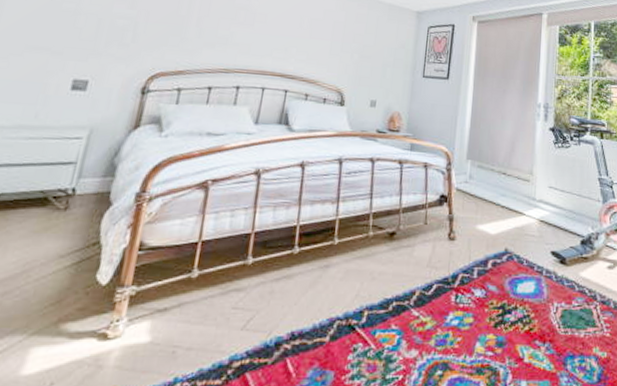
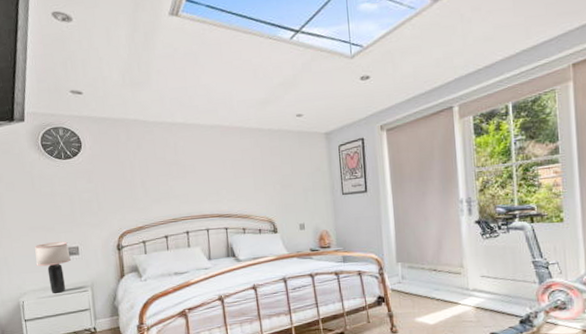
table lamp: none [18,68,75,136] -> present [35,241,71,293]

